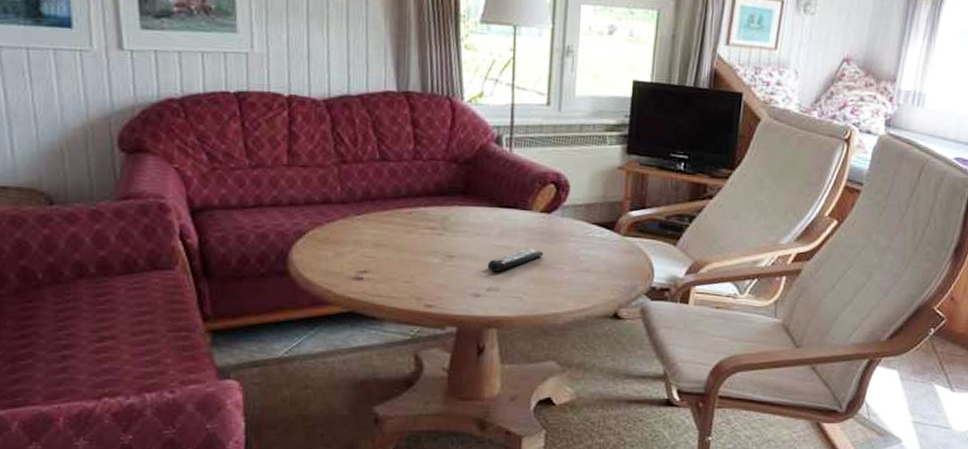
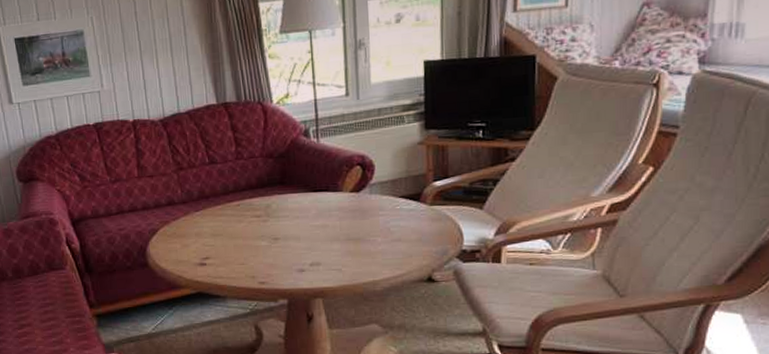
remote control: present [487,248,544,273] -> none [308,225,357,250]

